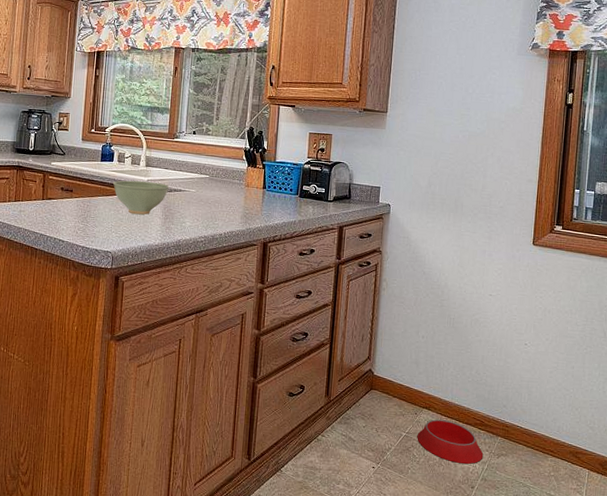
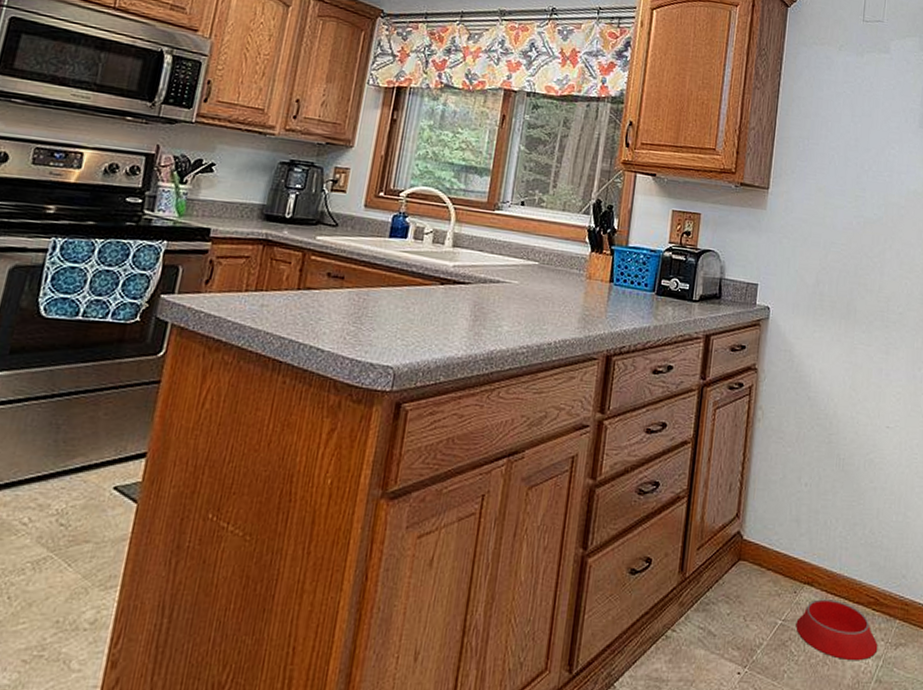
bowl: present [112,180,170,215] -> none [403,265,484,314]

